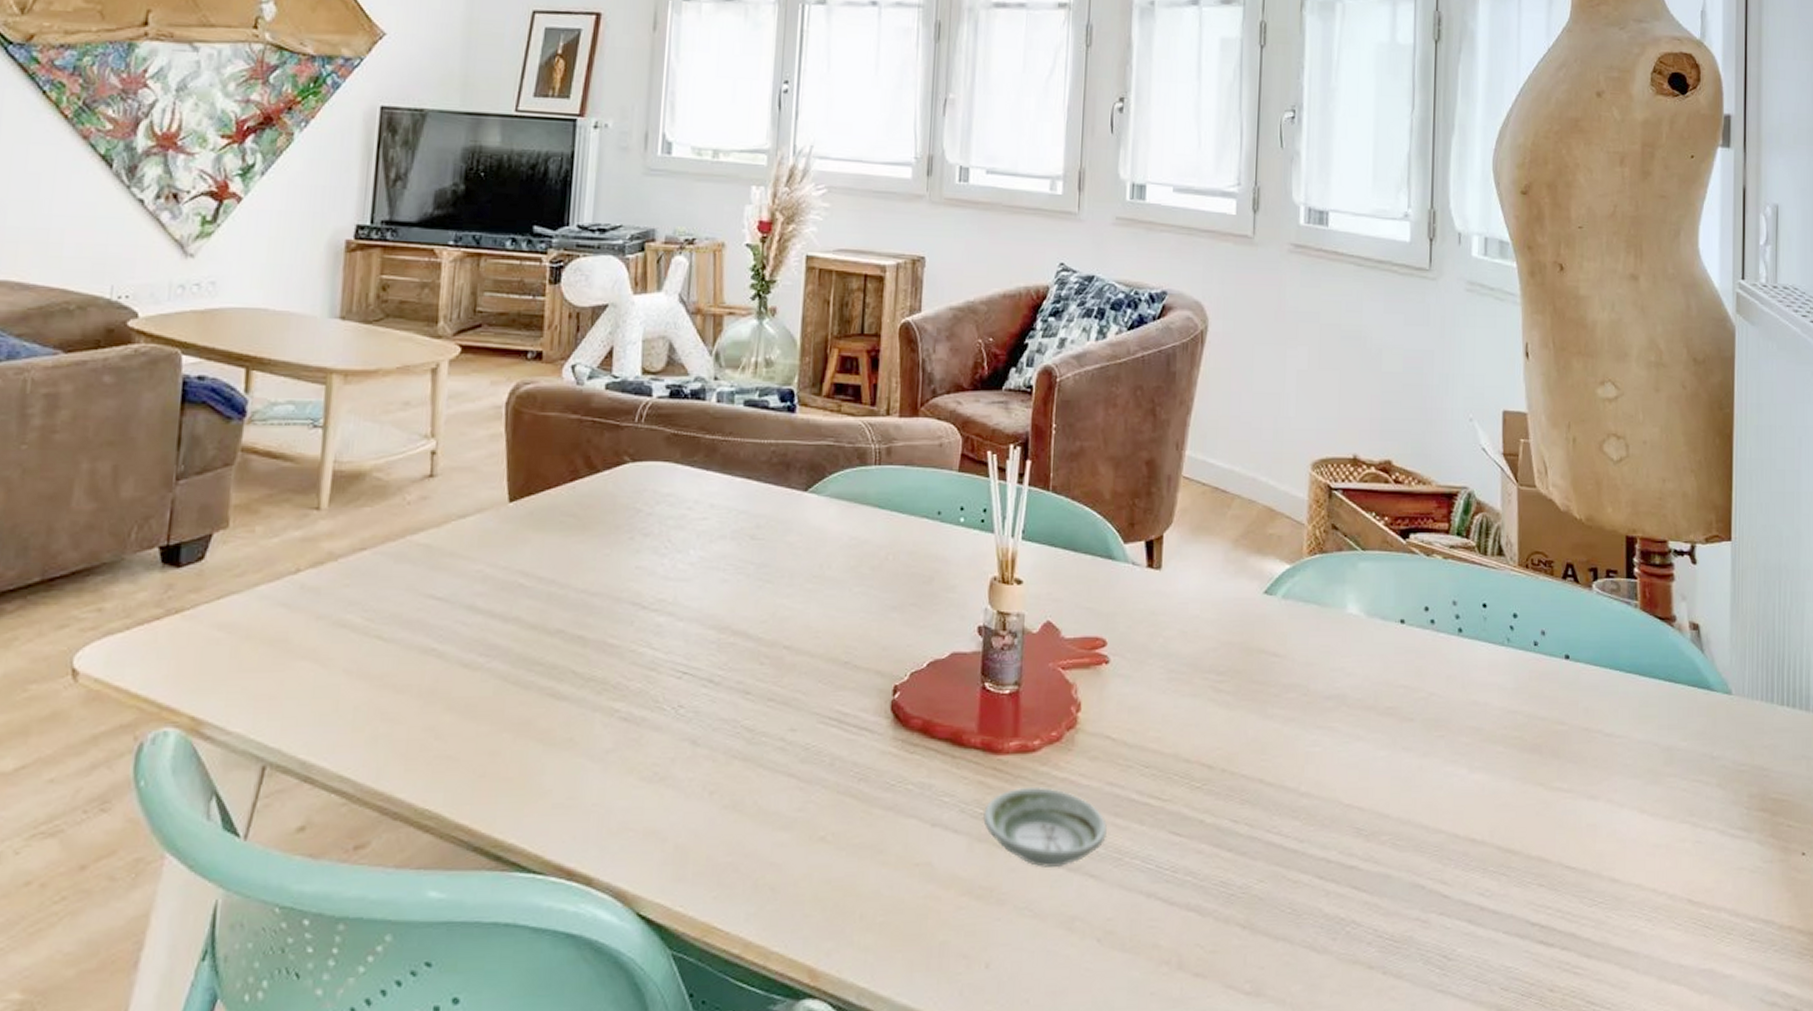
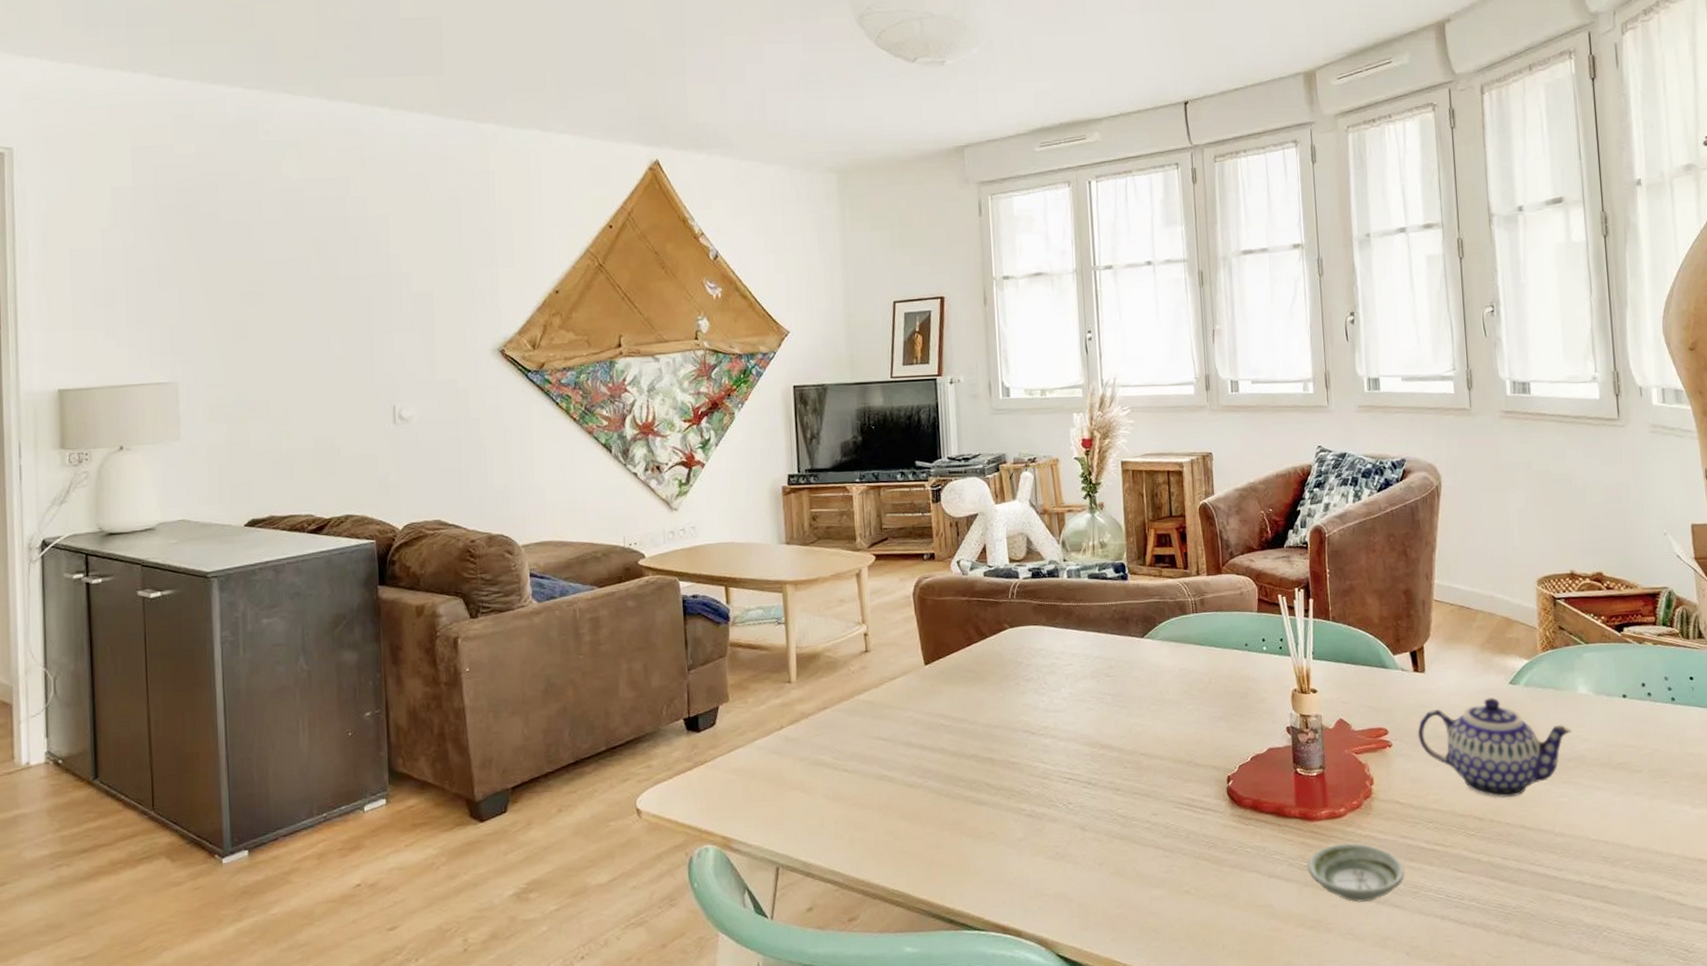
teapot: none [1143,609,1334,742] -> present [1417,697,1572,798]

